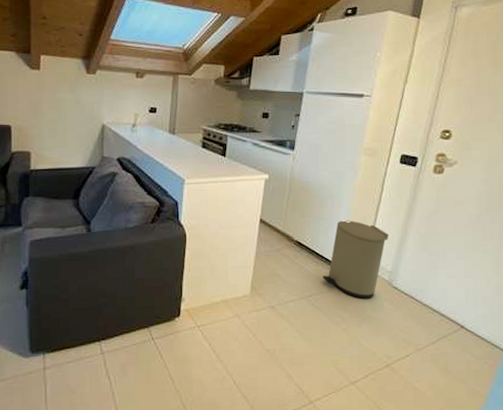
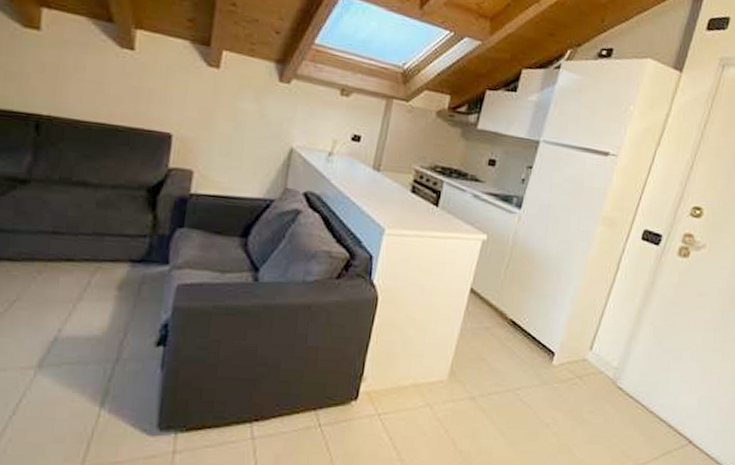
pedal bin: present [323,220,389,300] -> none [536,300,619,399]

